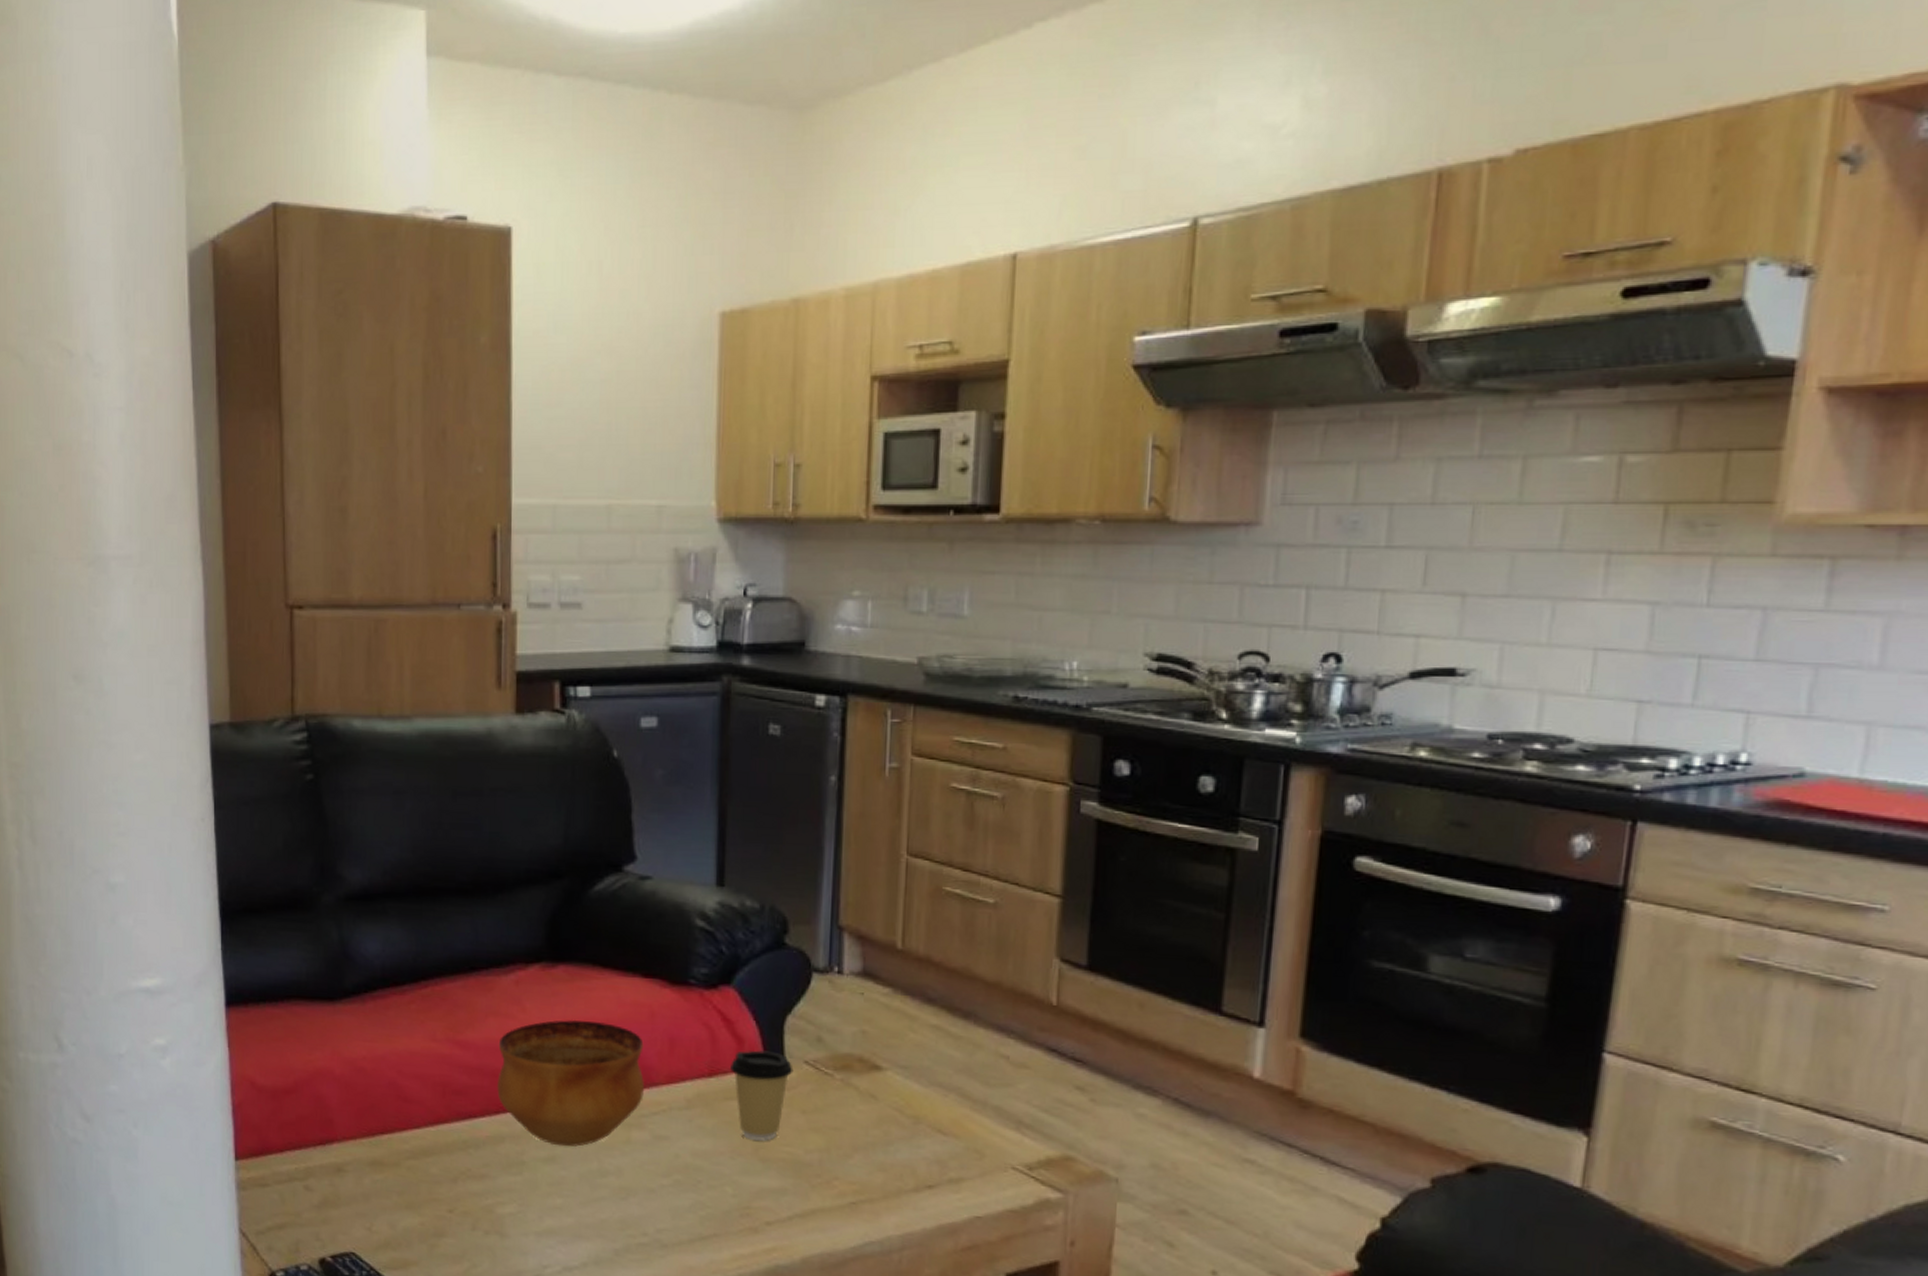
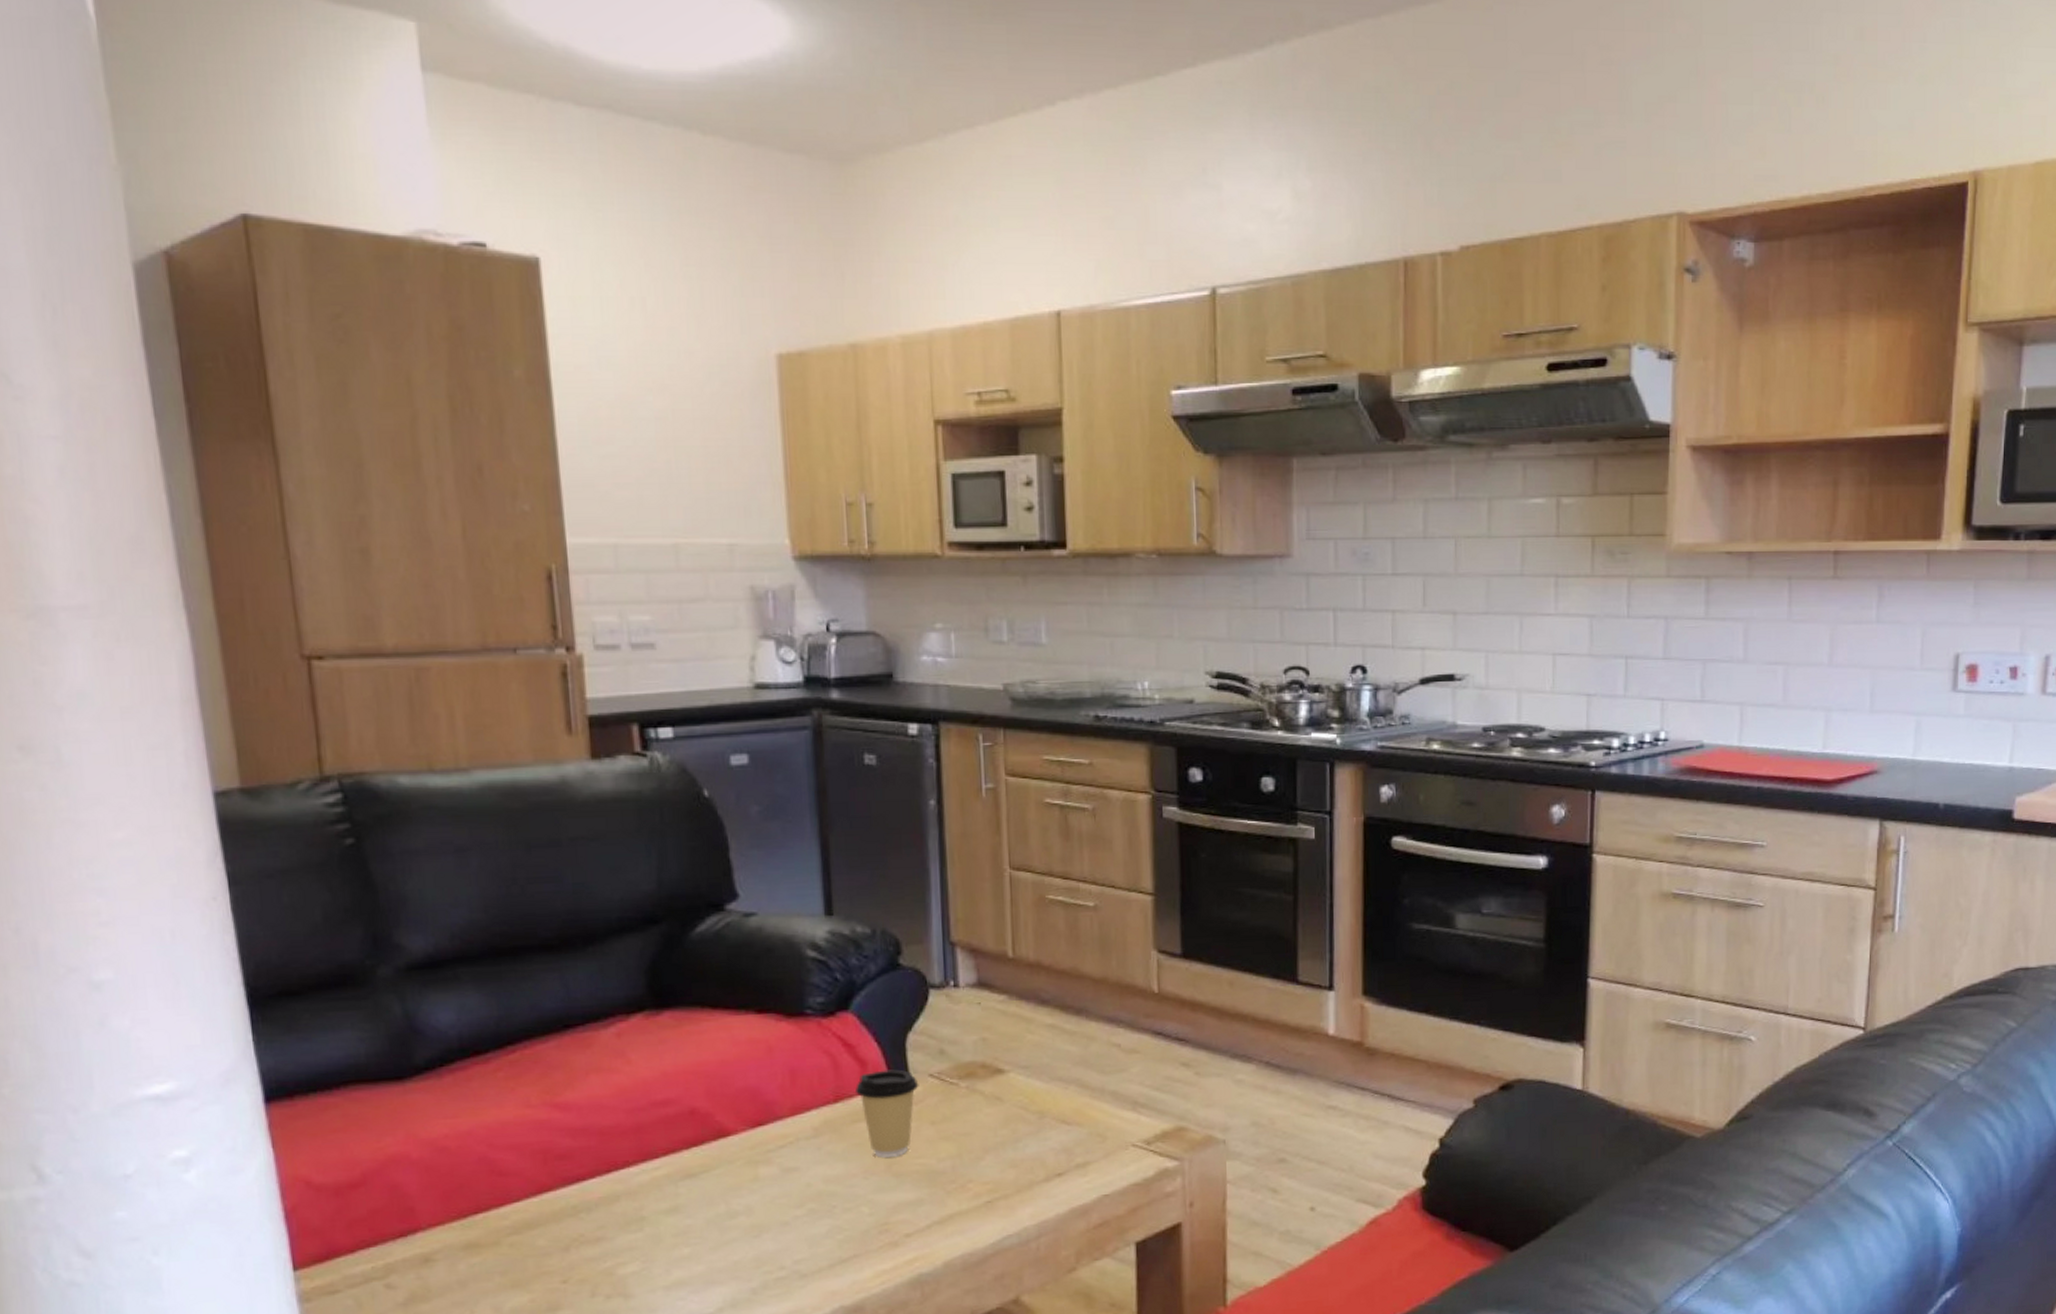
bowl: present [496,1019,644,1147] -> none [603,1064,768,1195]

